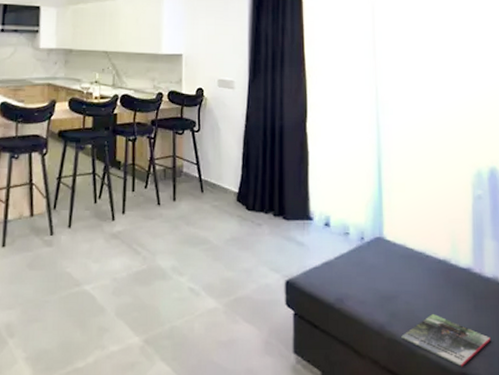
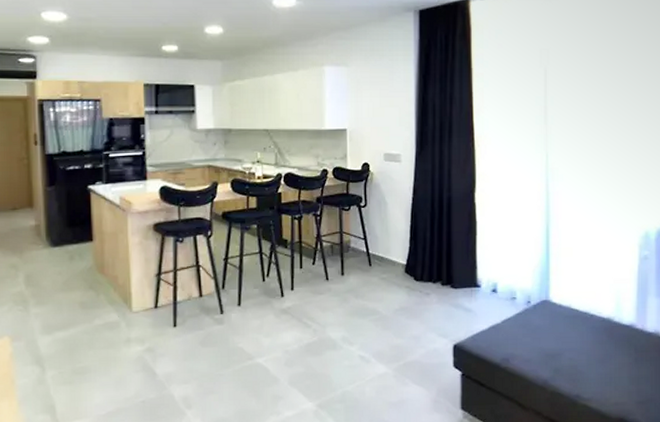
magazine: present [401,314,491,367] -> none [564,368,649,414]

